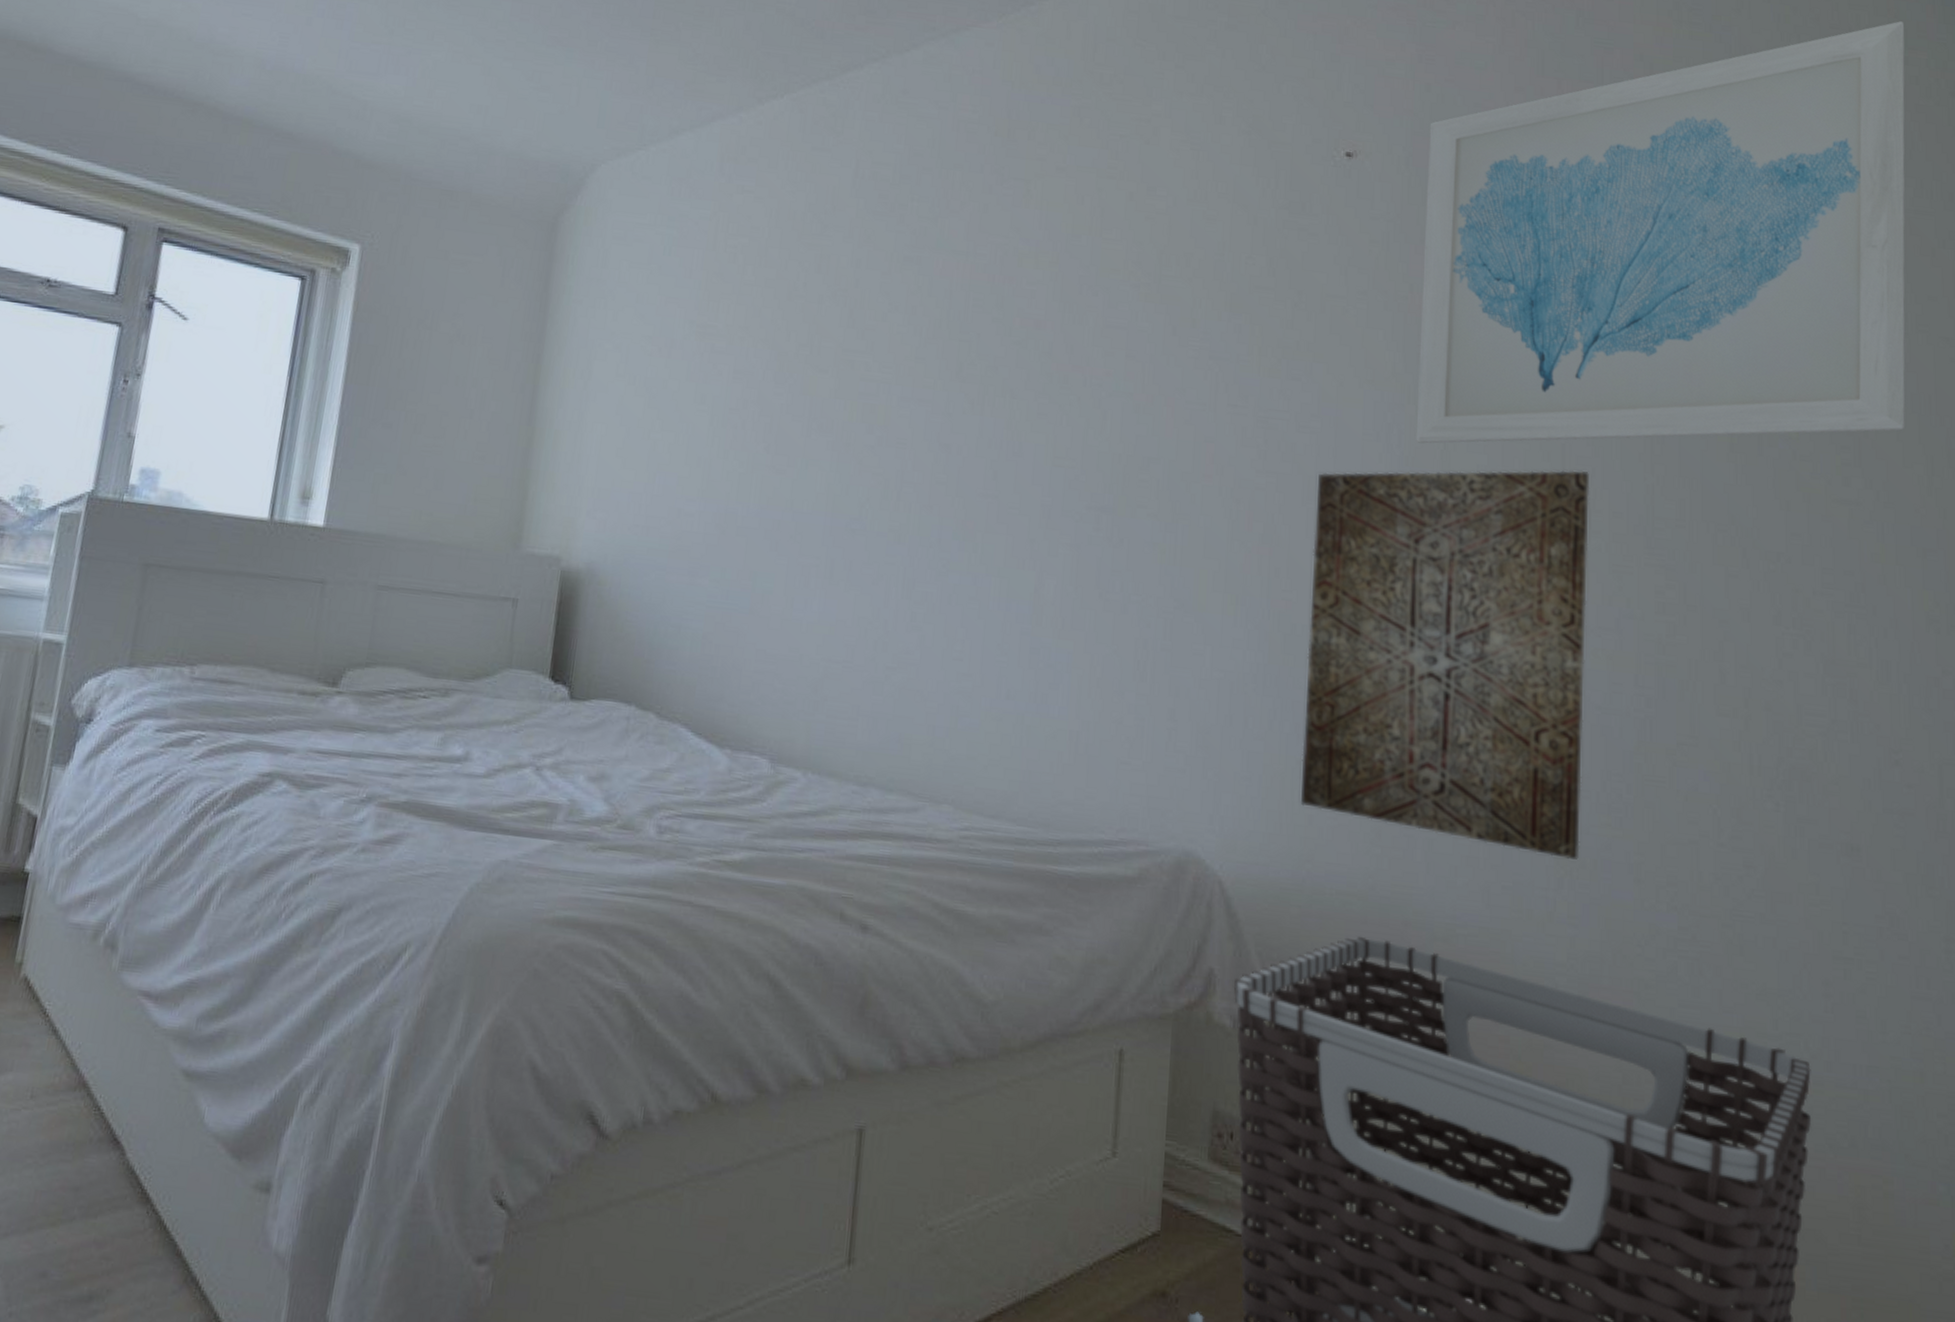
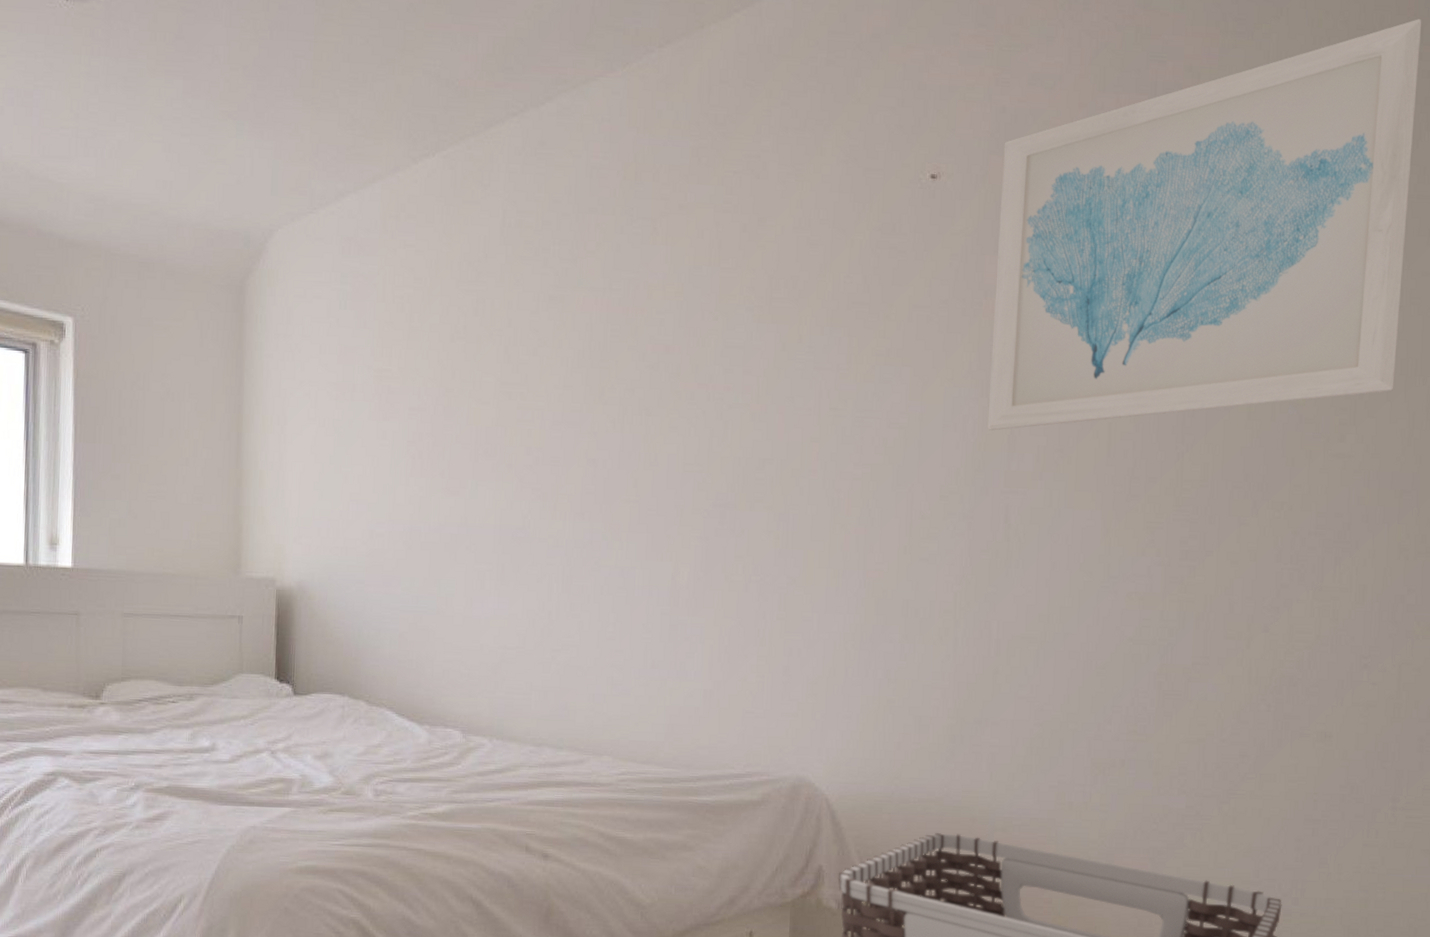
wall art: present [1301,470,1590,860] -> none [891,444,1131,762]

